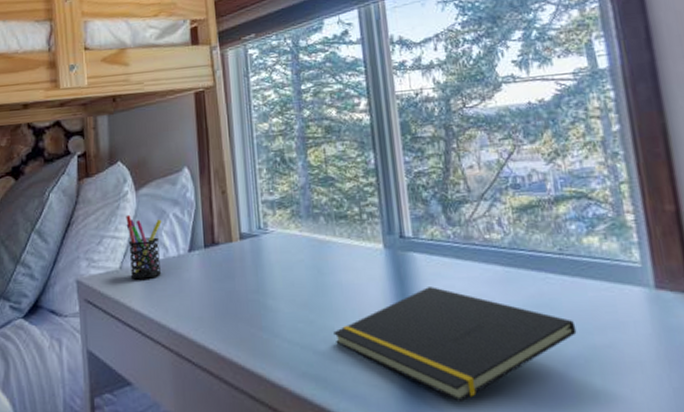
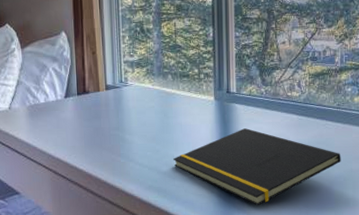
pen holder: present [126,214,162,280] -> none [13,67,43,118]

